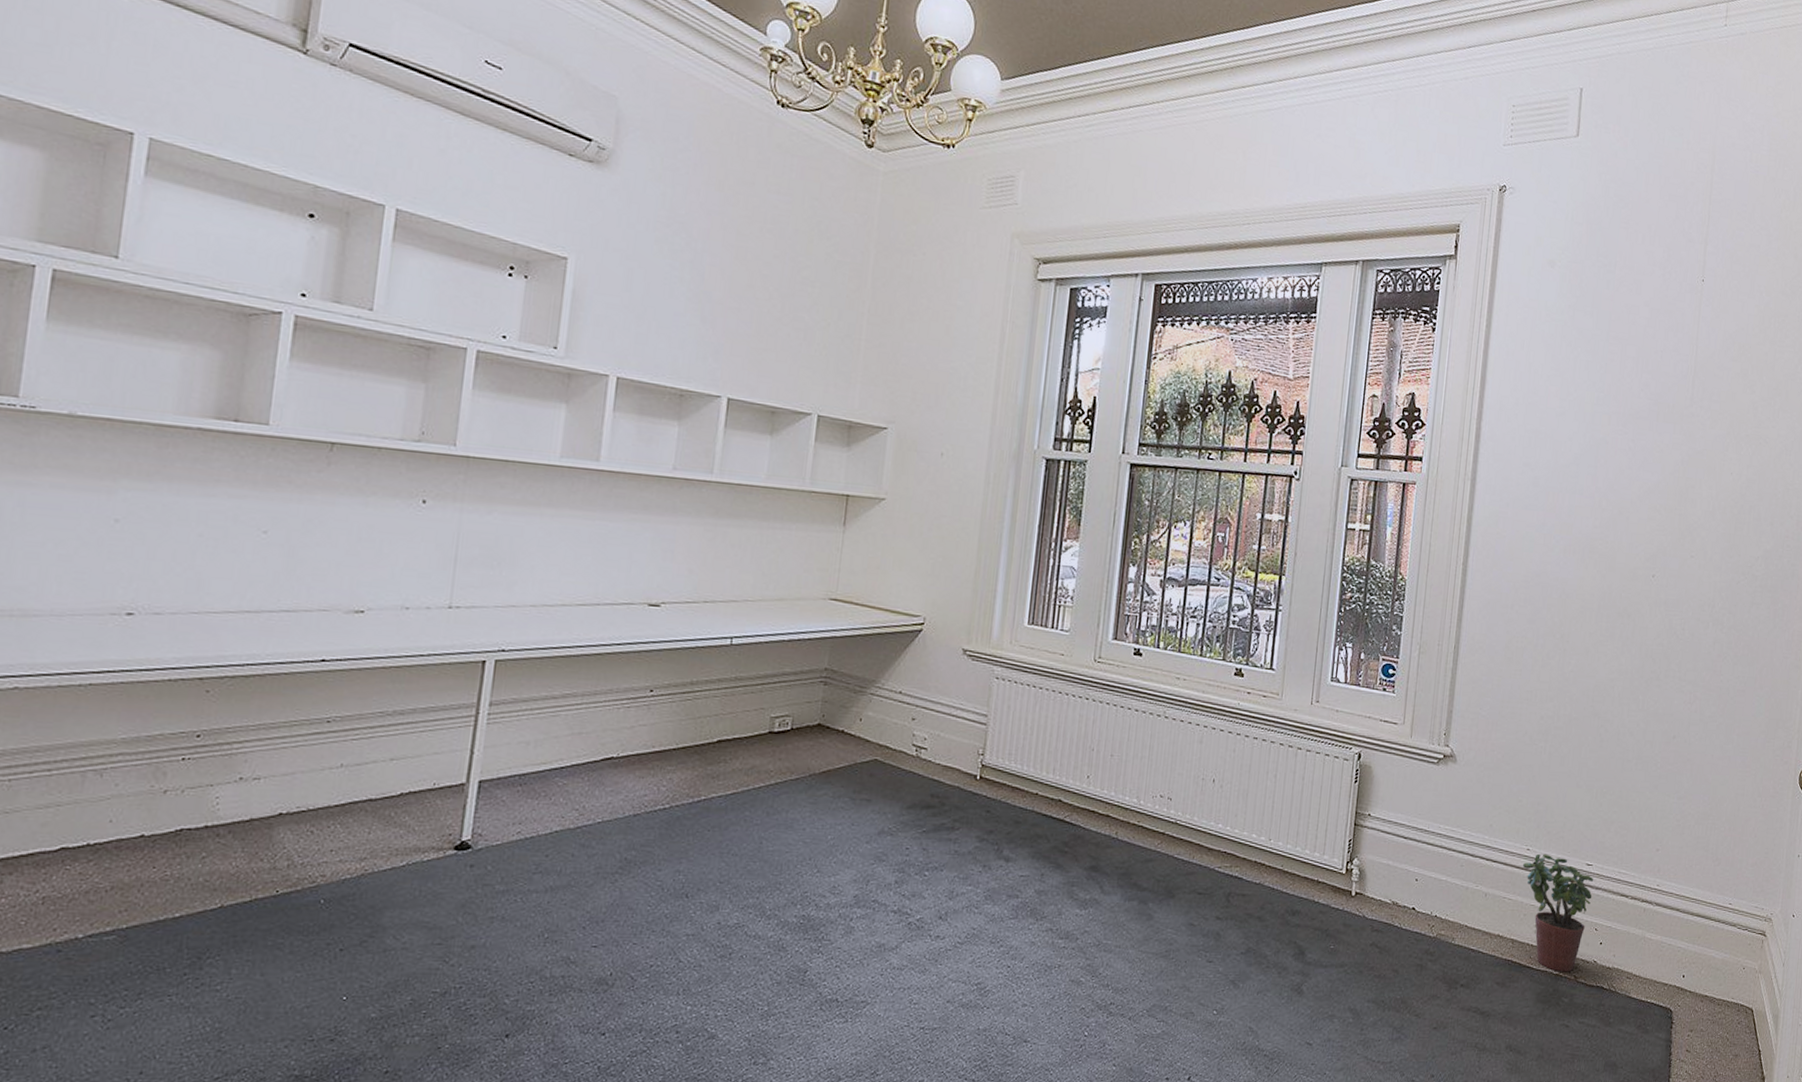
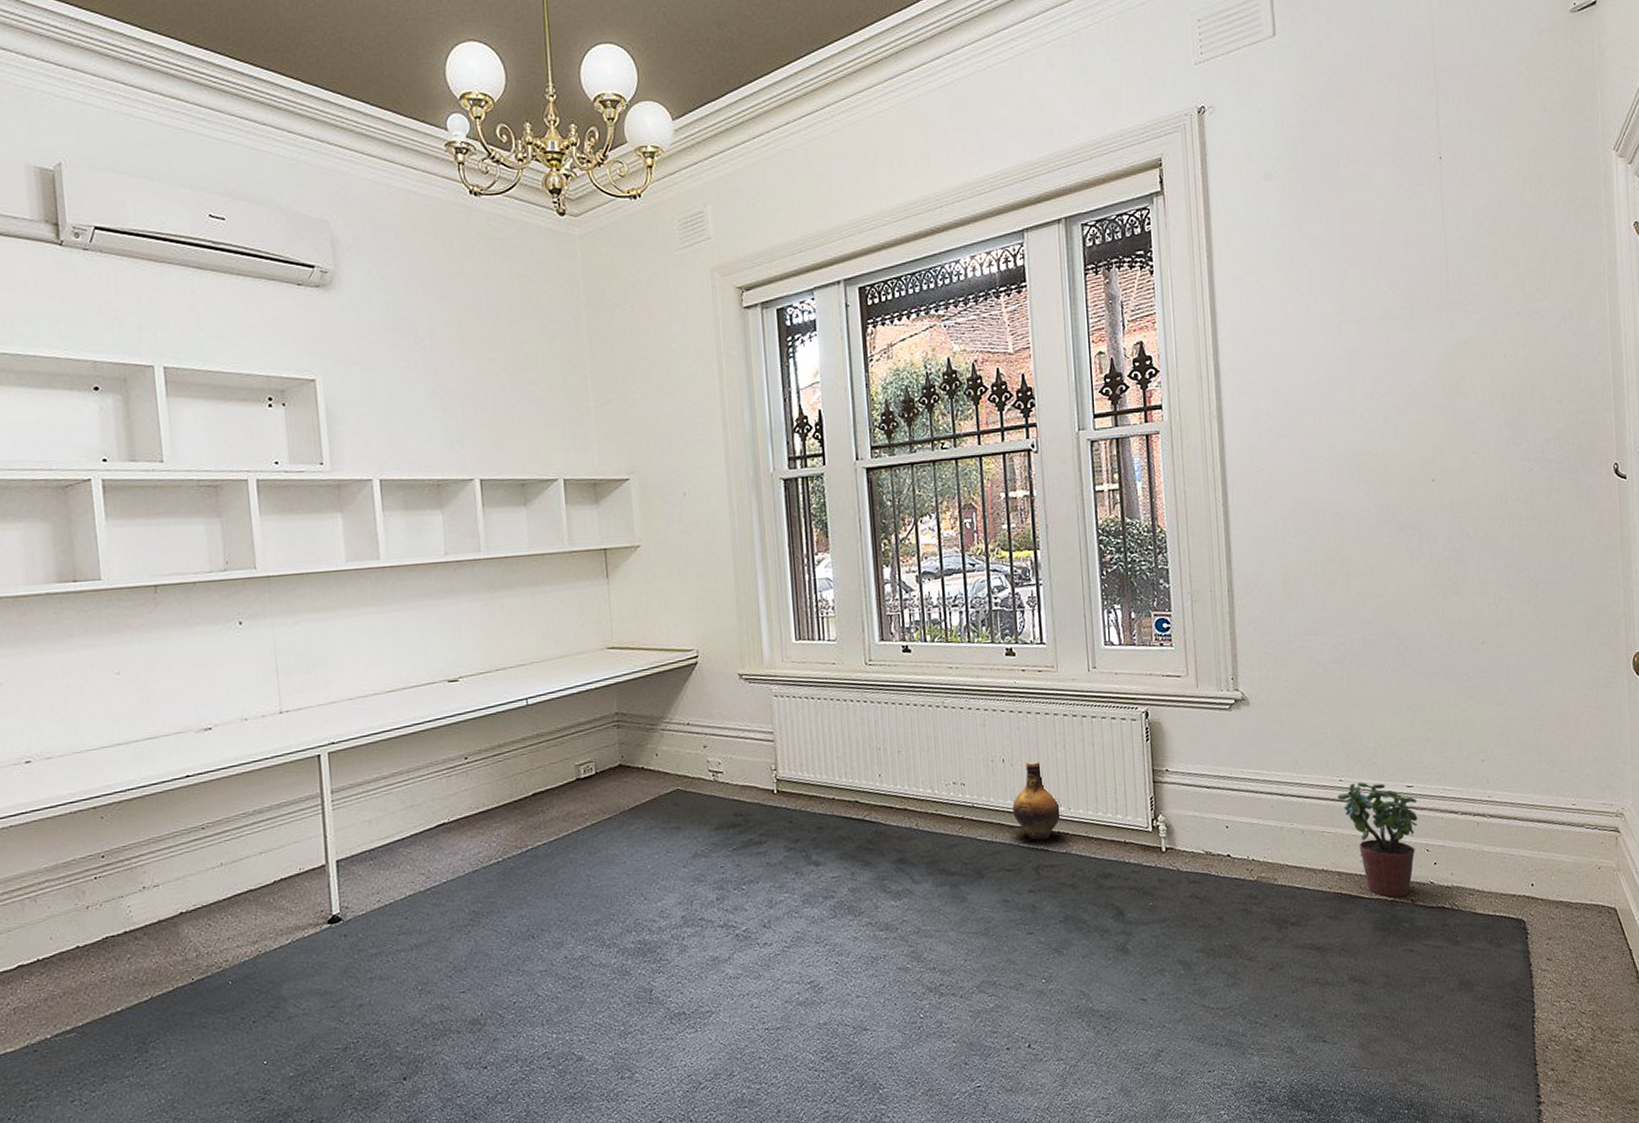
ceramic jug: none [1214,784,1263,868] -> present [1012,759,1062,841]

